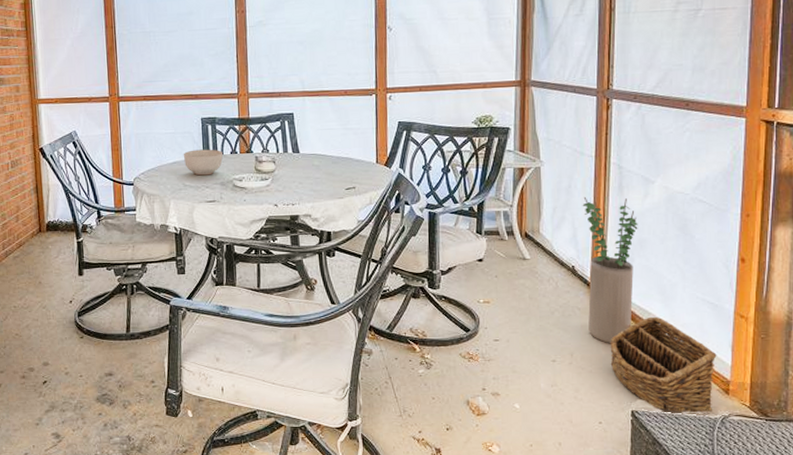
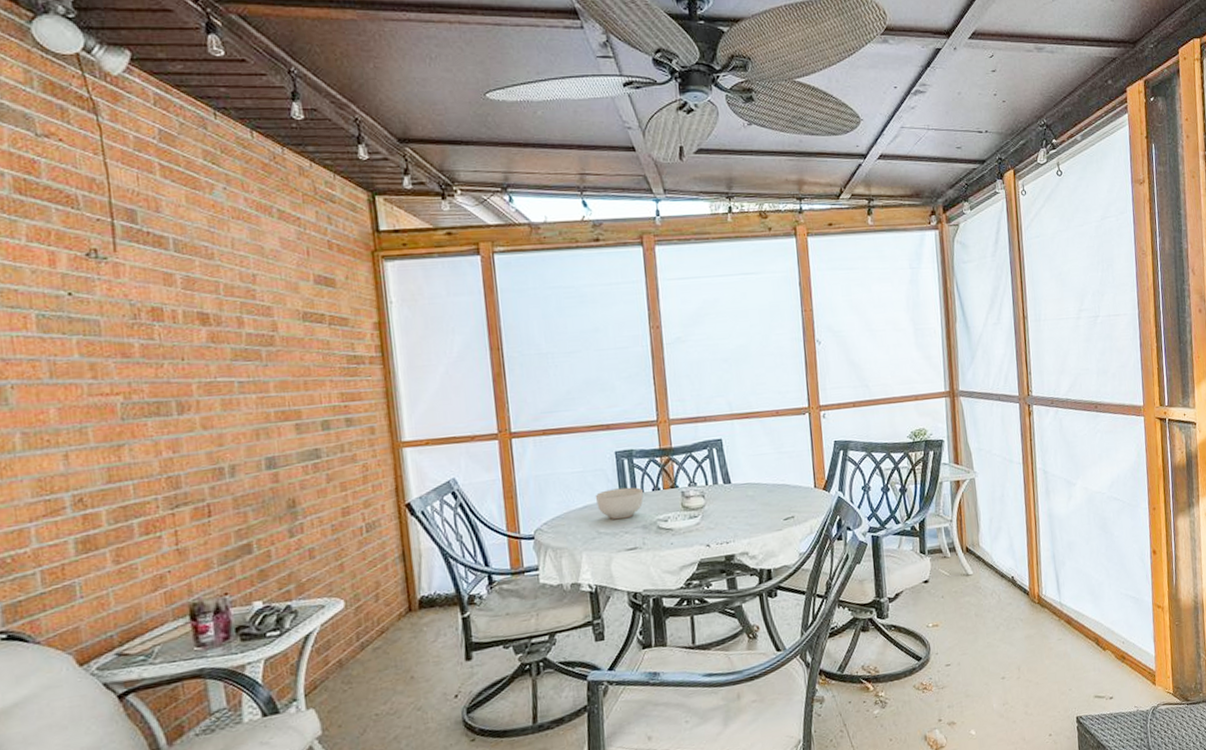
vase: present [582,196,638,344] -> none [1015,502,1069,652]
basket: present [610,316,717,413] -> none [1051,617,1144,712]

